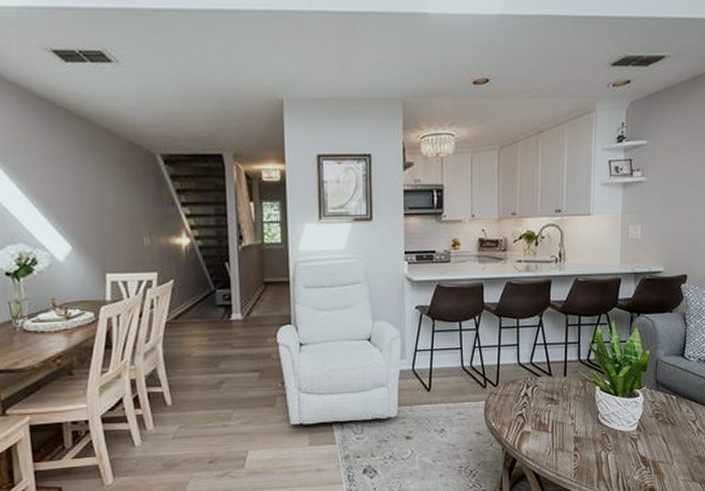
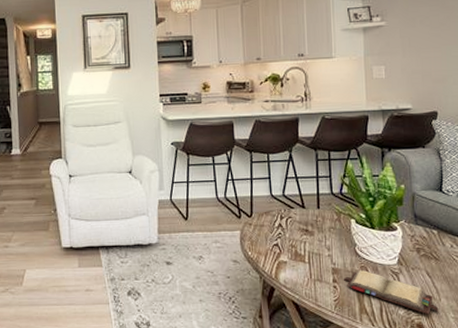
hardback book: none [584,437,671,479] -> present [343,269,439,315]

